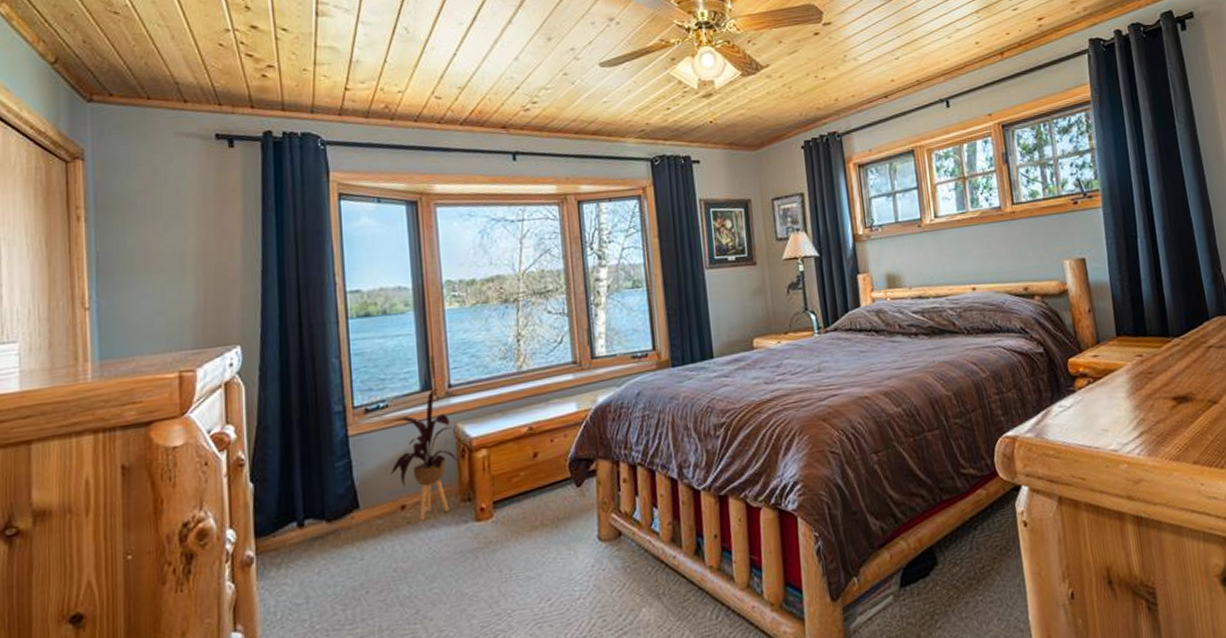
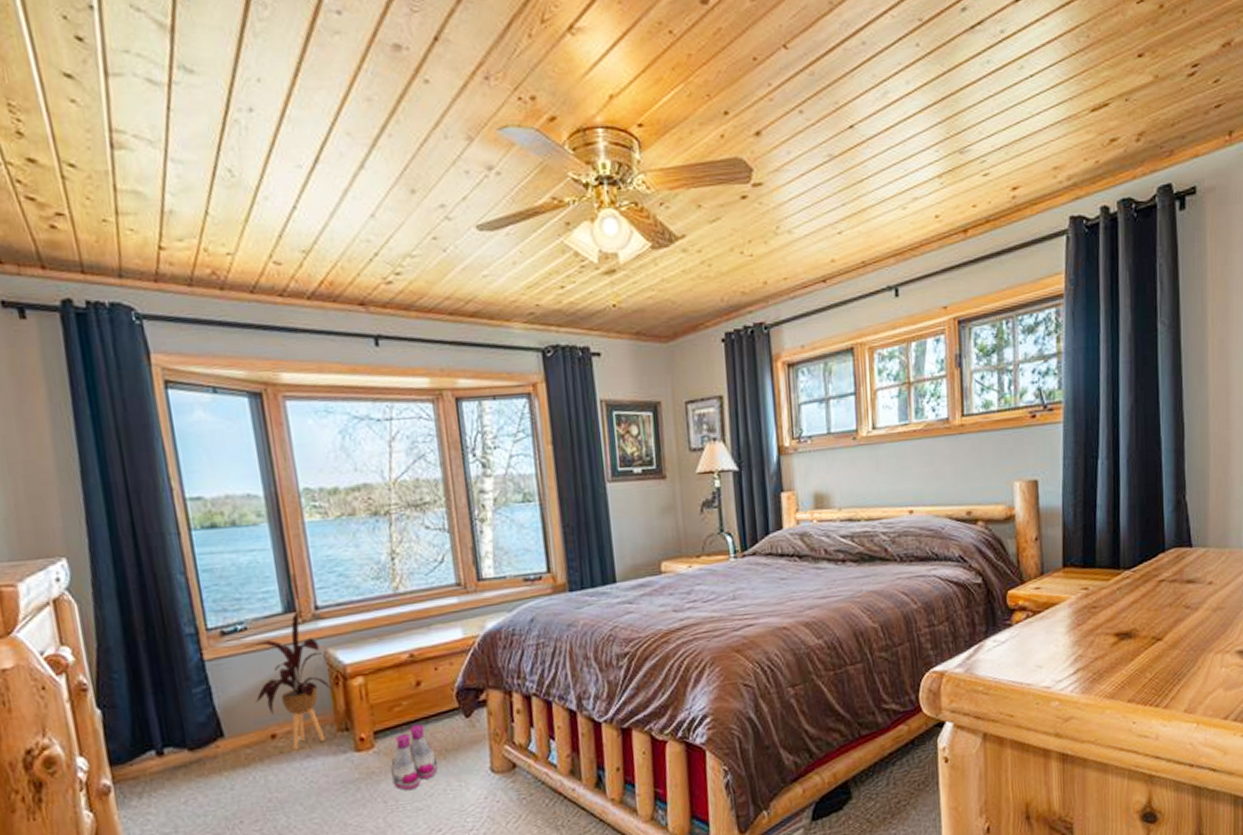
boots: none [506,493,550,560] -> present [390,724,439,791]

